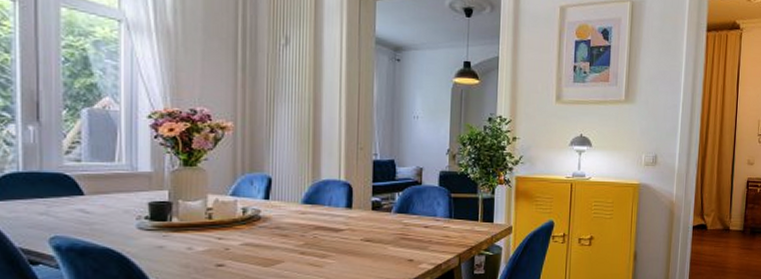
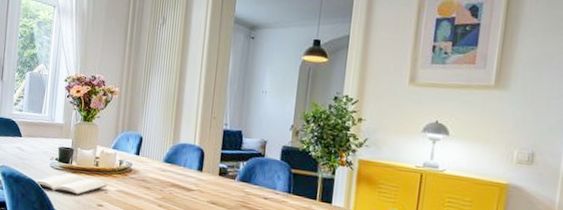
book: none [115,234,229,258] -> present [35,173,108,195]

